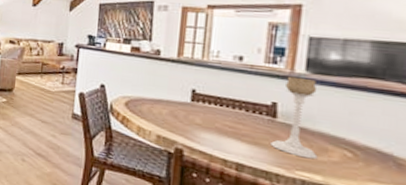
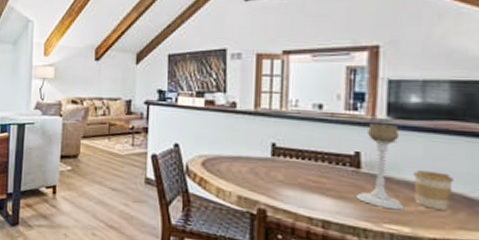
coffee cup: none [328,123,369,162] -> present [413,170,453,210]

